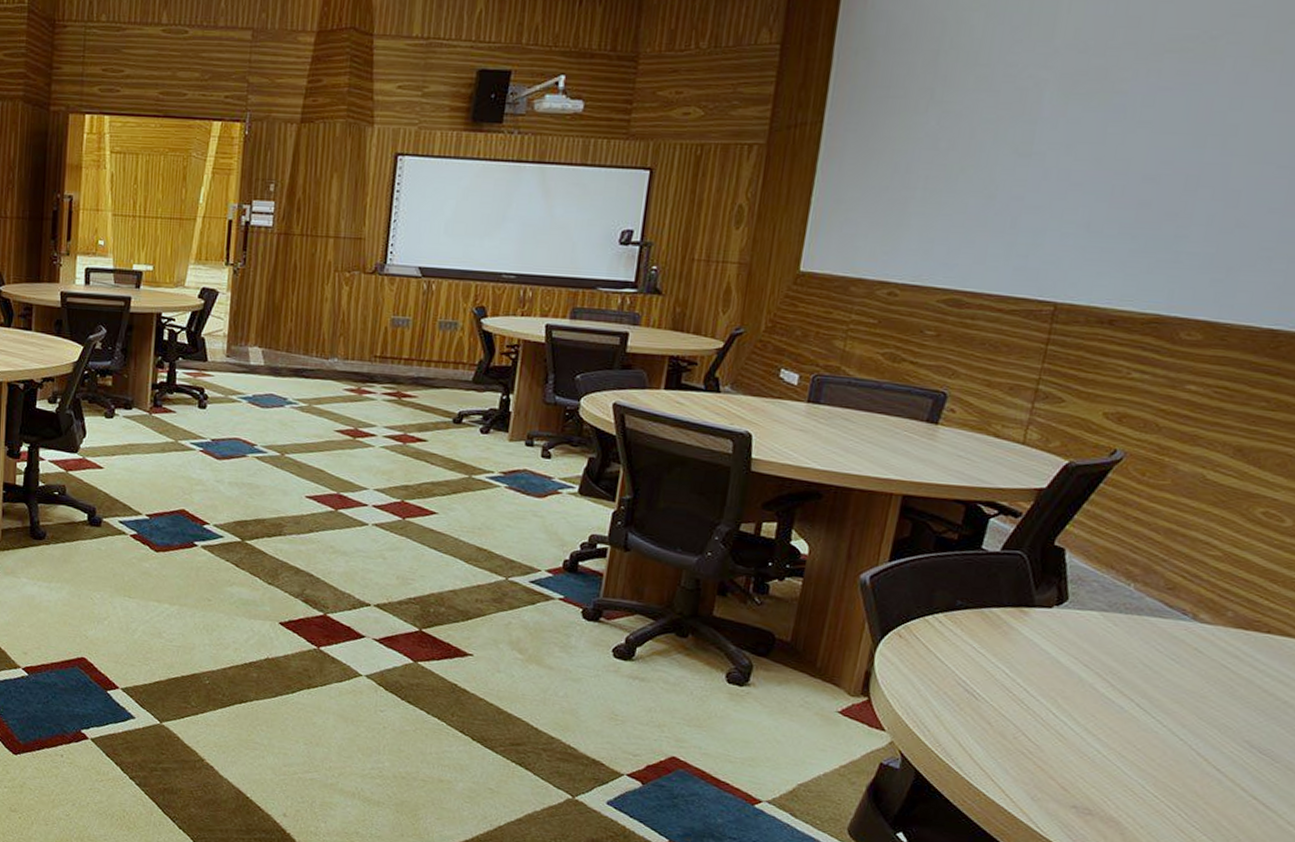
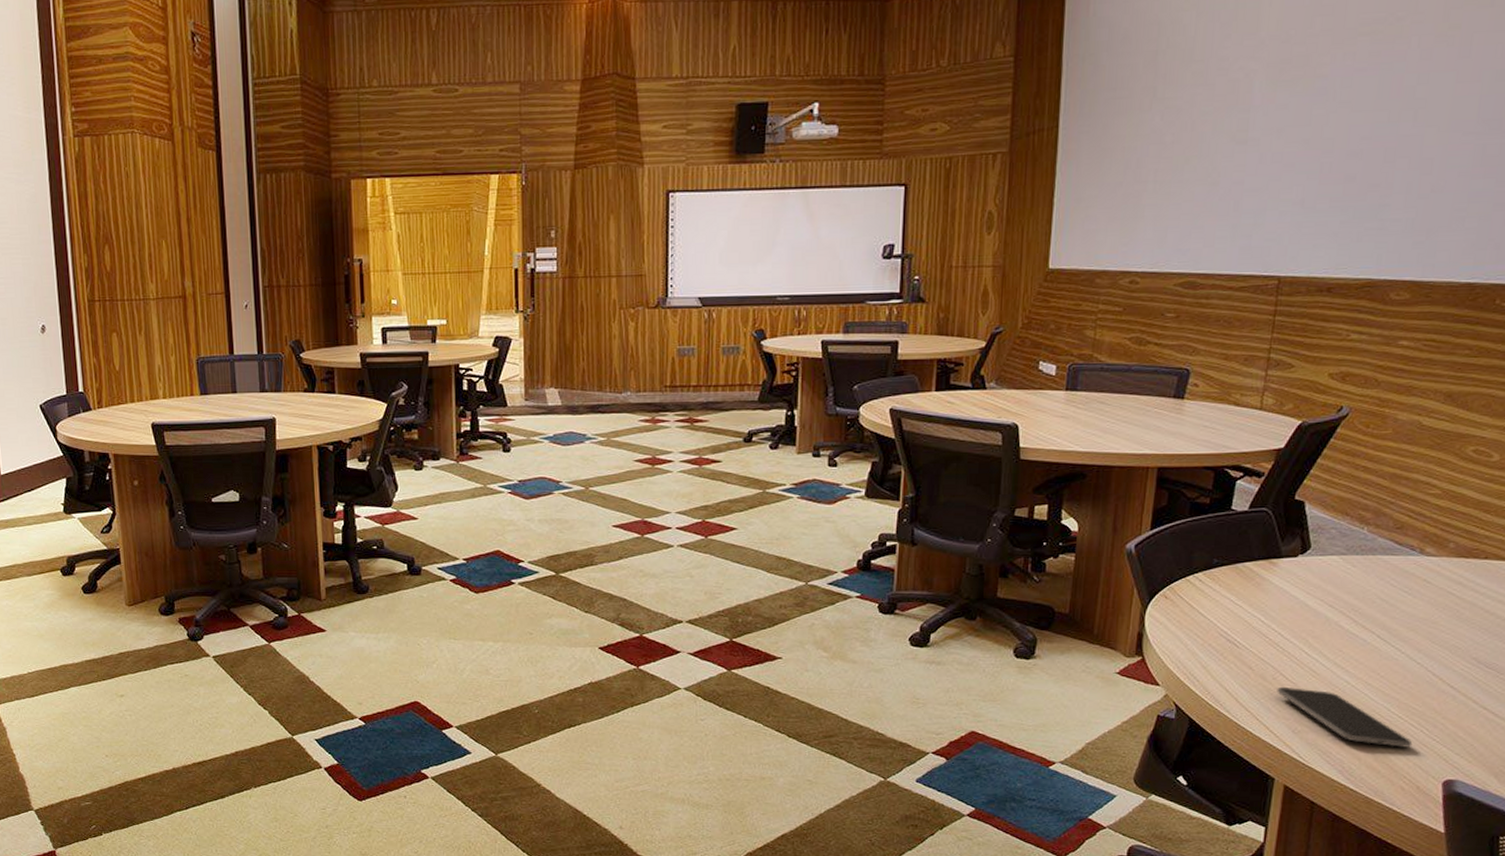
smartphone: none [1017,747,1168,831] -> present [1277,686,1413,748]

